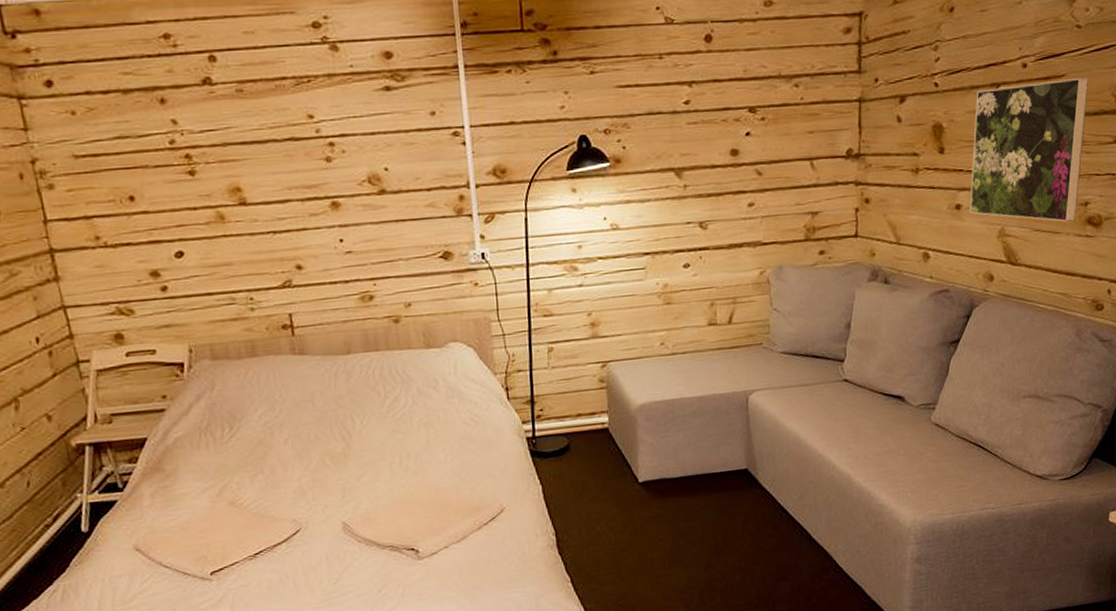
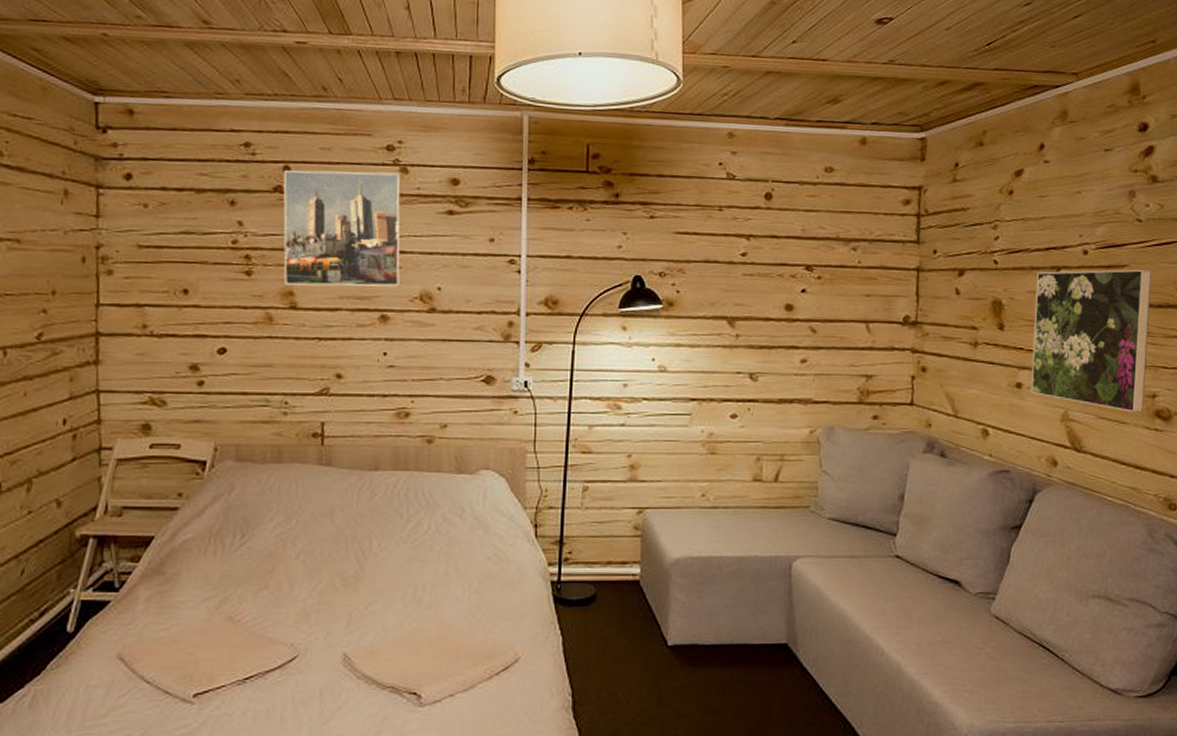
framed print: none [209,51,346,181] -> present [283,170,401,287]

